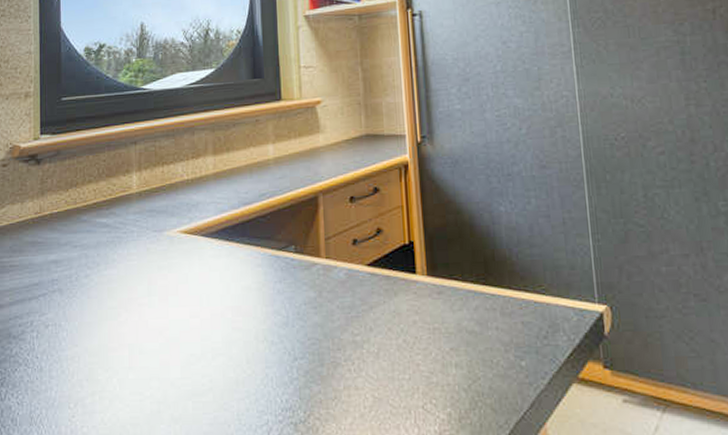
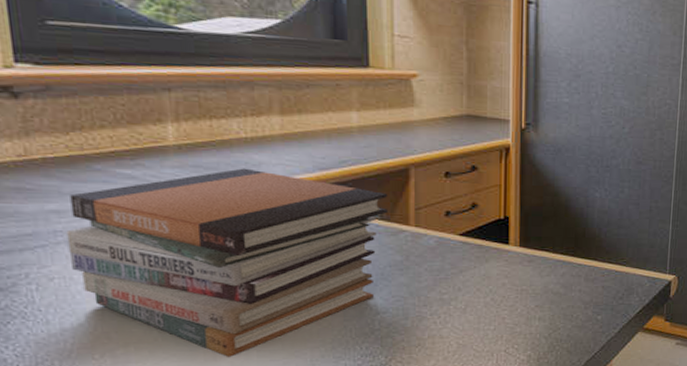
book stack: none [60,209,302,410] -> present [66,168,389,358]

